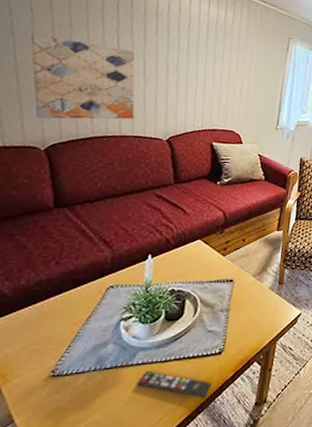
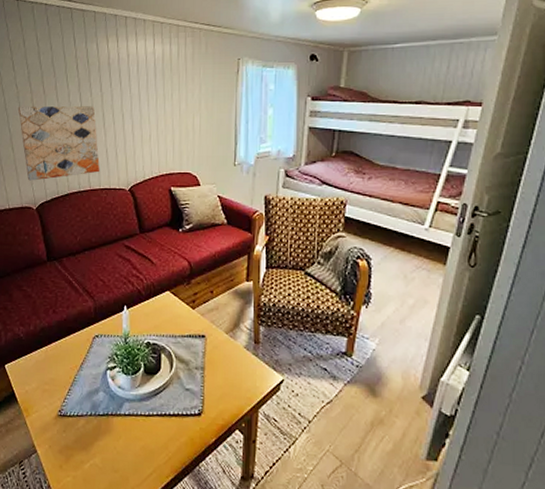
remote control: present [136,370,212,399] -> none [126,422,195,461]

